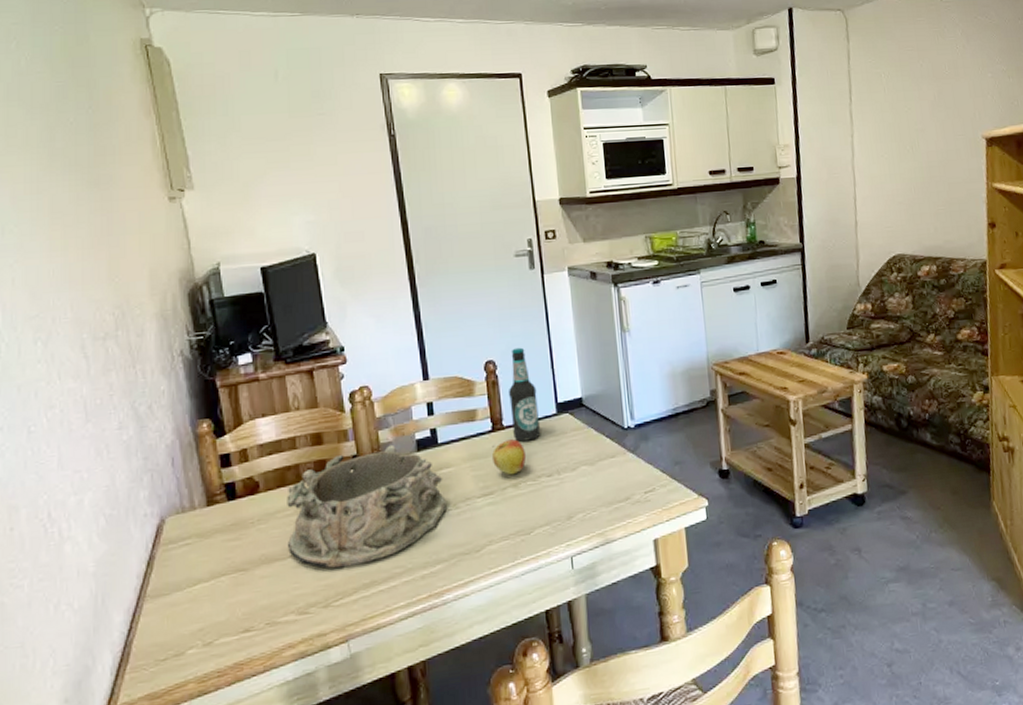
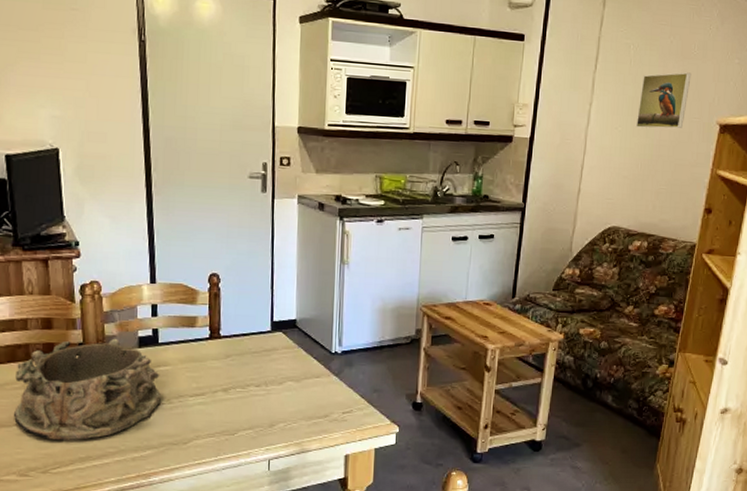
apple: present [491,439,526,476] -> none [206,349,238,381]
bottle: present [509,347,541,442] -> none [228,265,255,352]
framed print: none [899,92,949,152] -> present [635,72,692,129]

